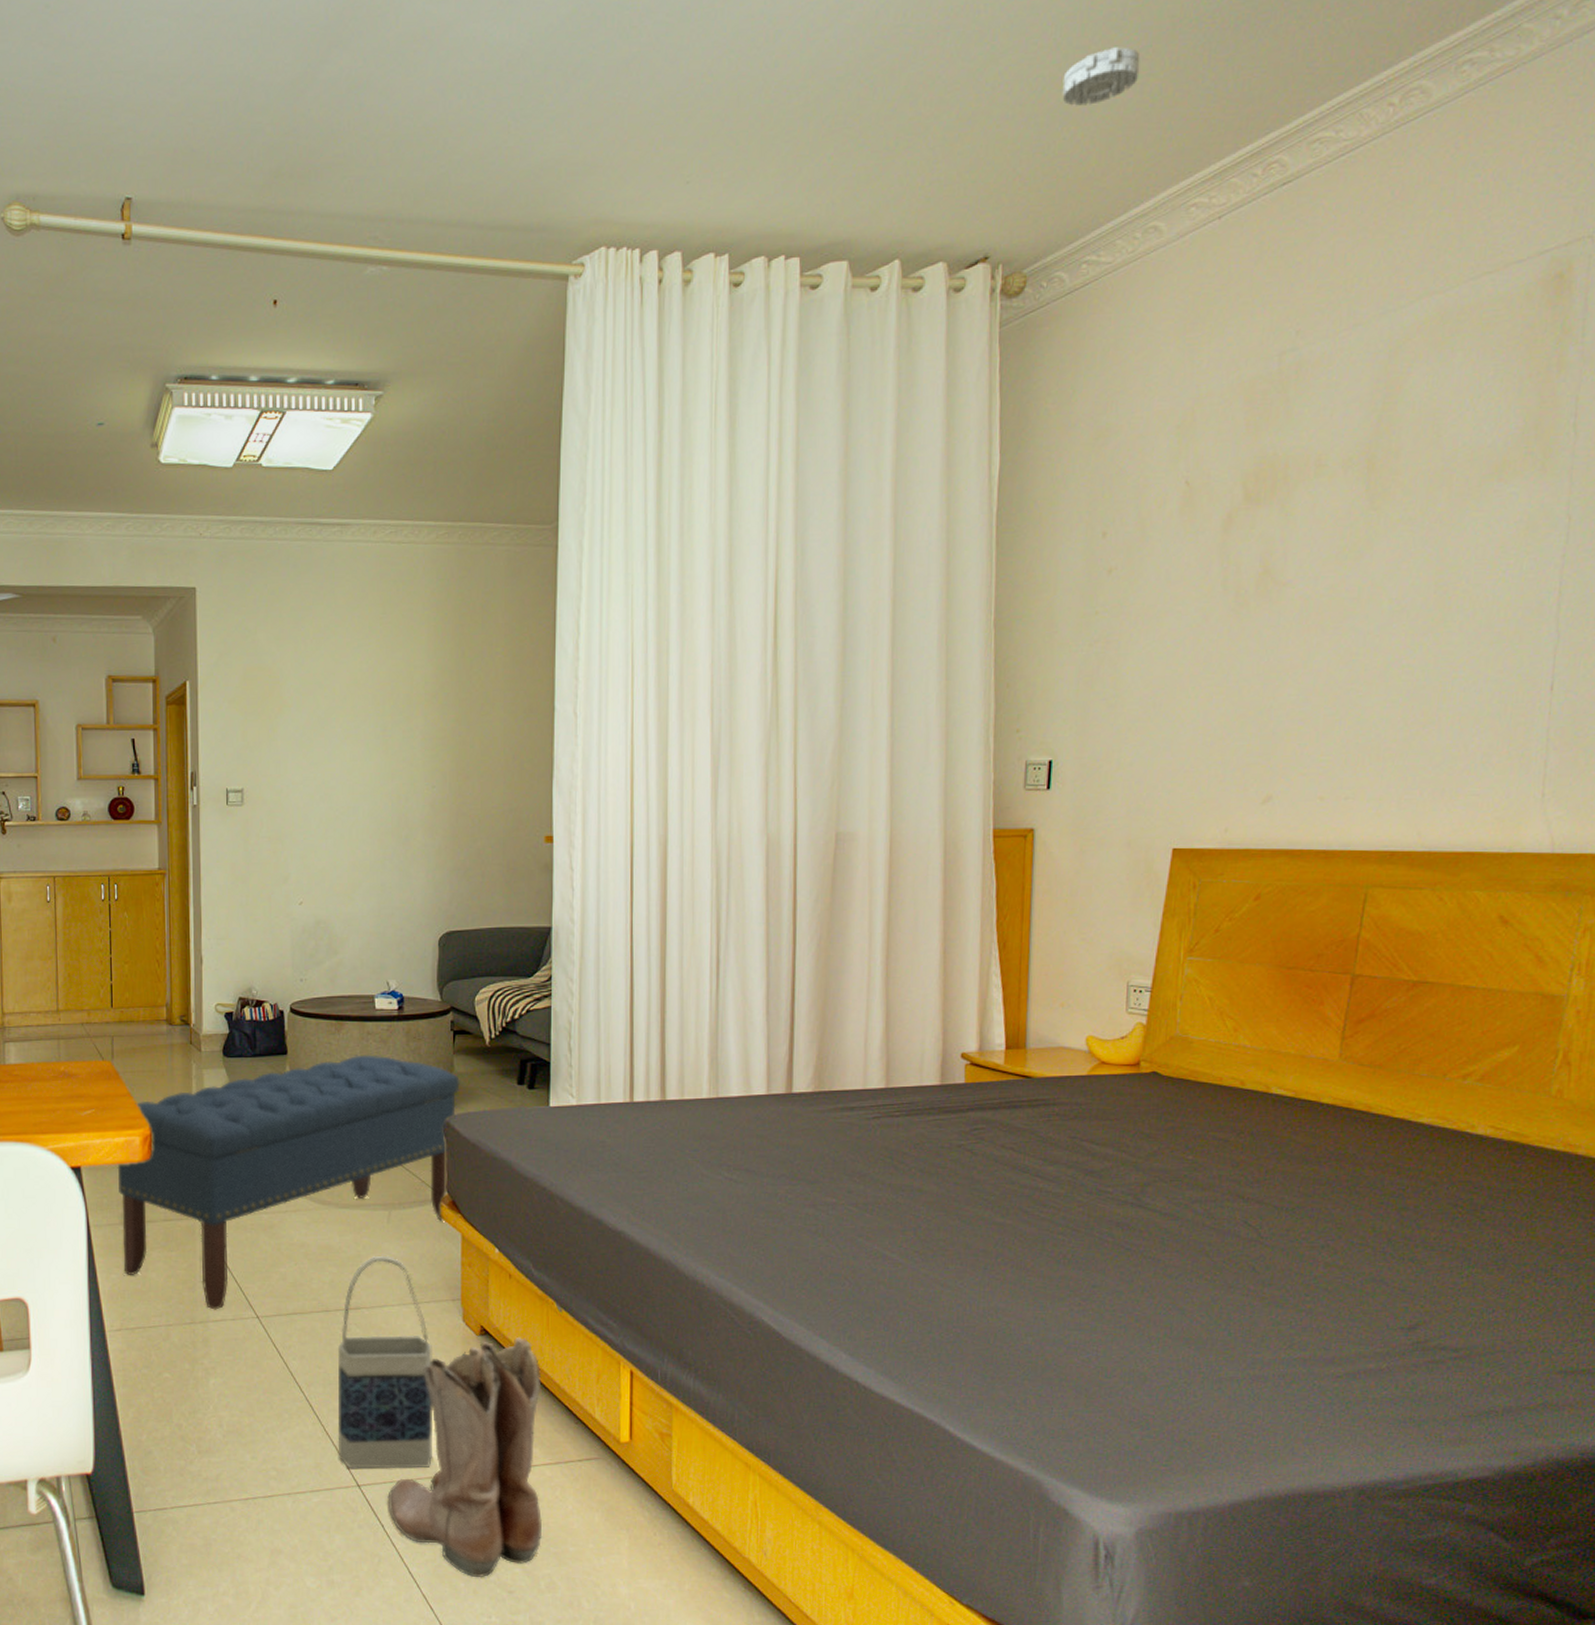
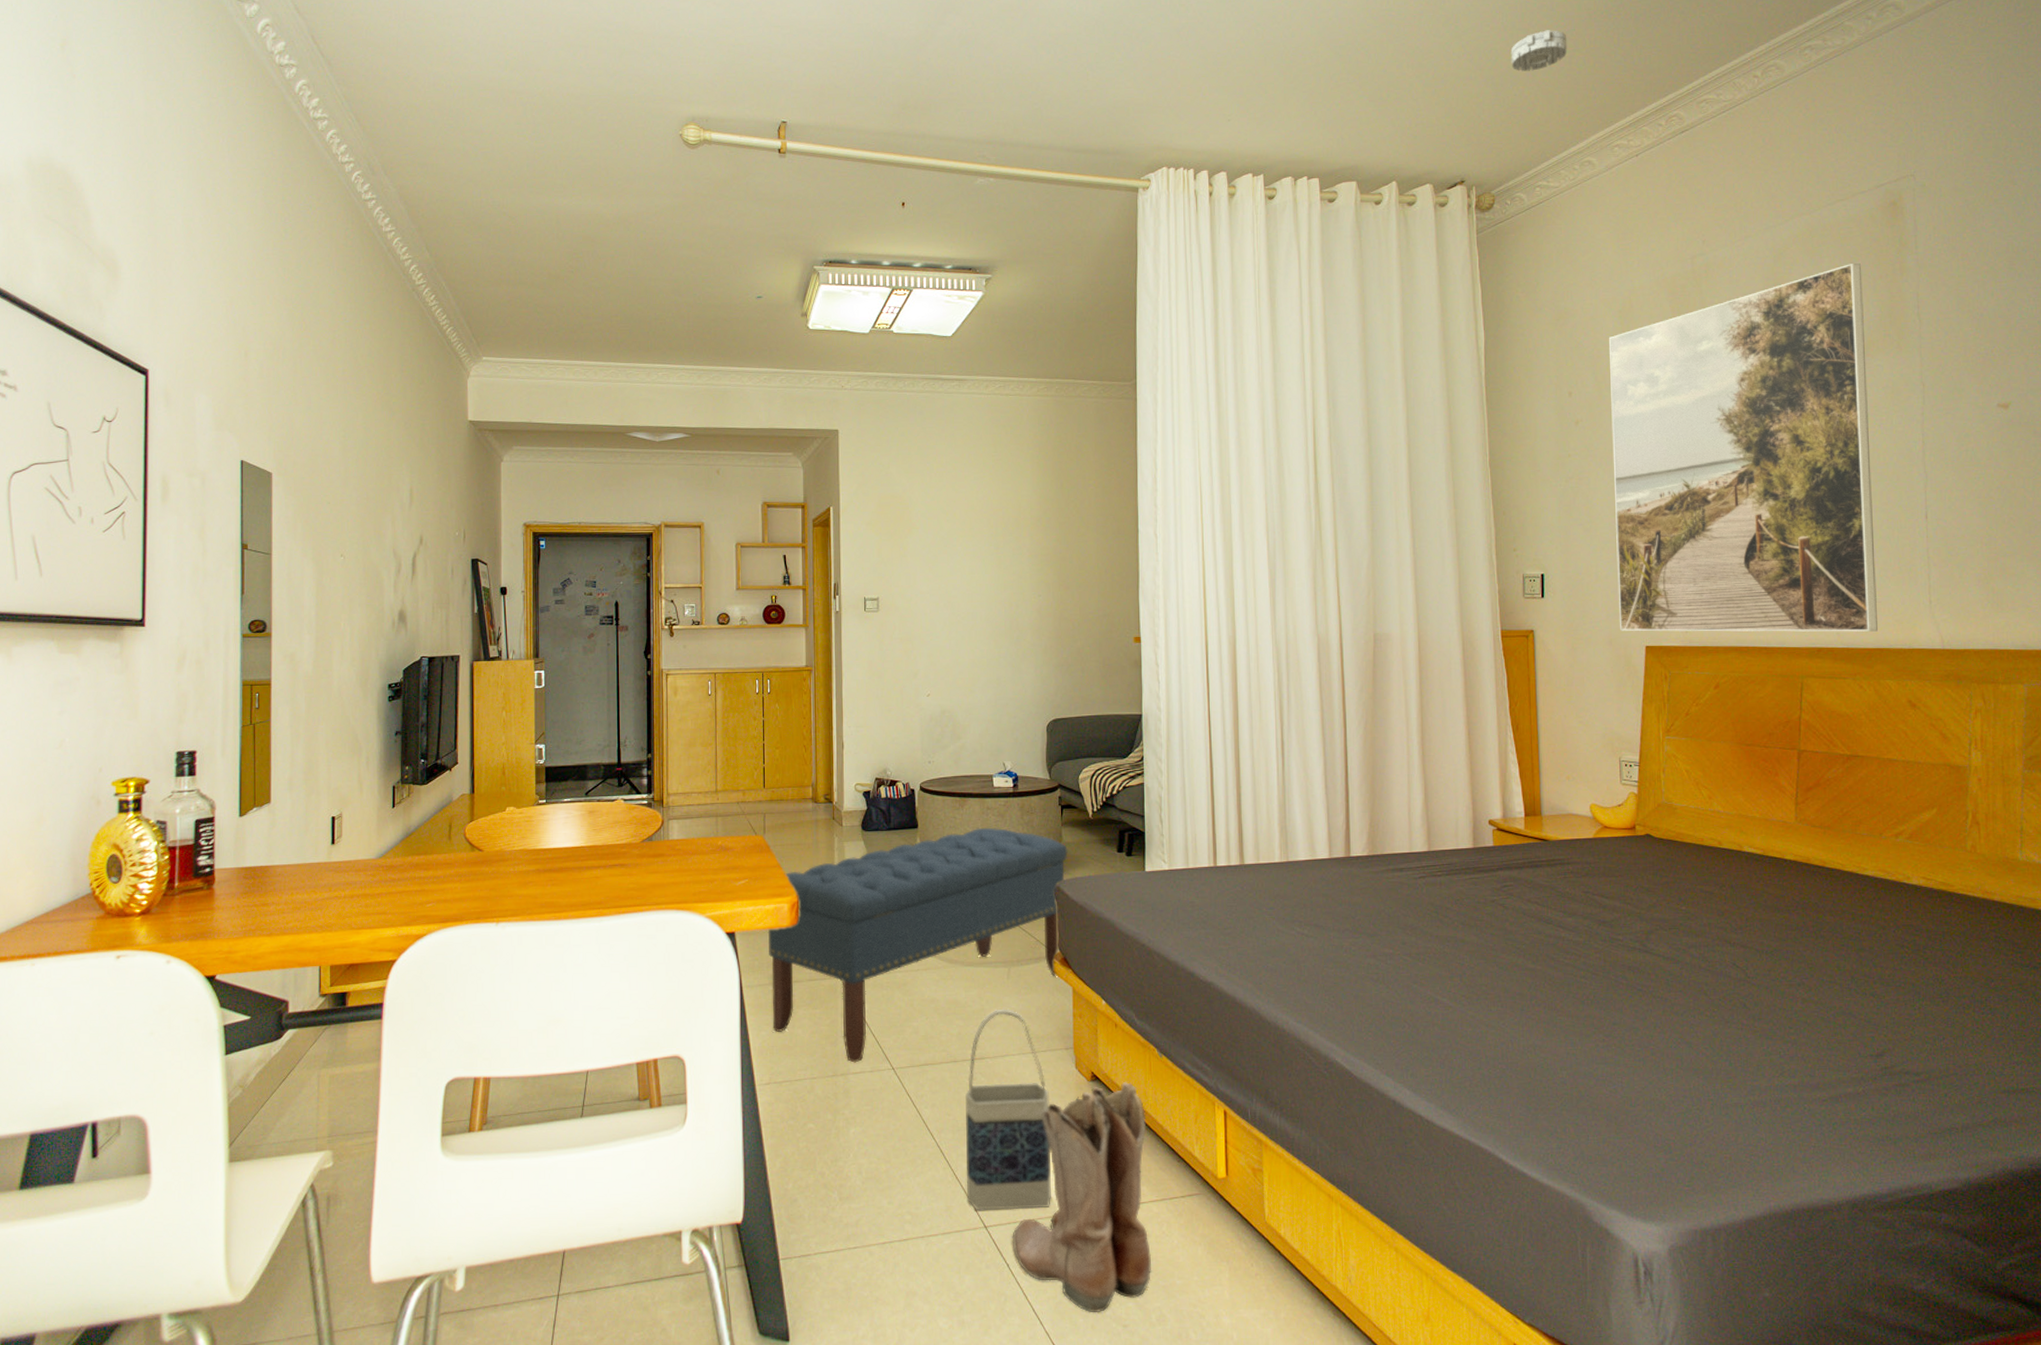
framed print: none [1142,357,1506,832] -> present [1608,262,1878,632]

